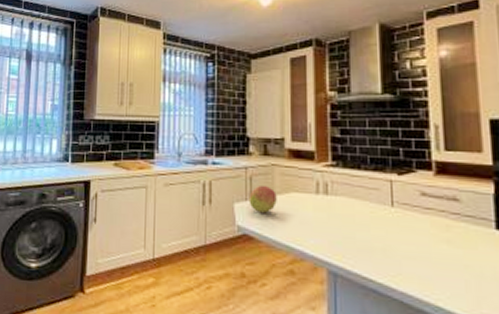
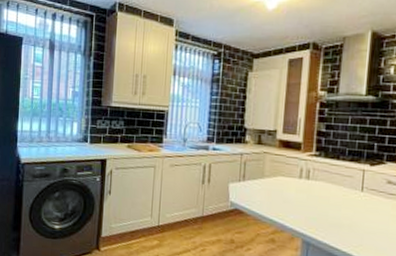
fruit: present [249,185,277,213] -> none [241,169,266,192]

